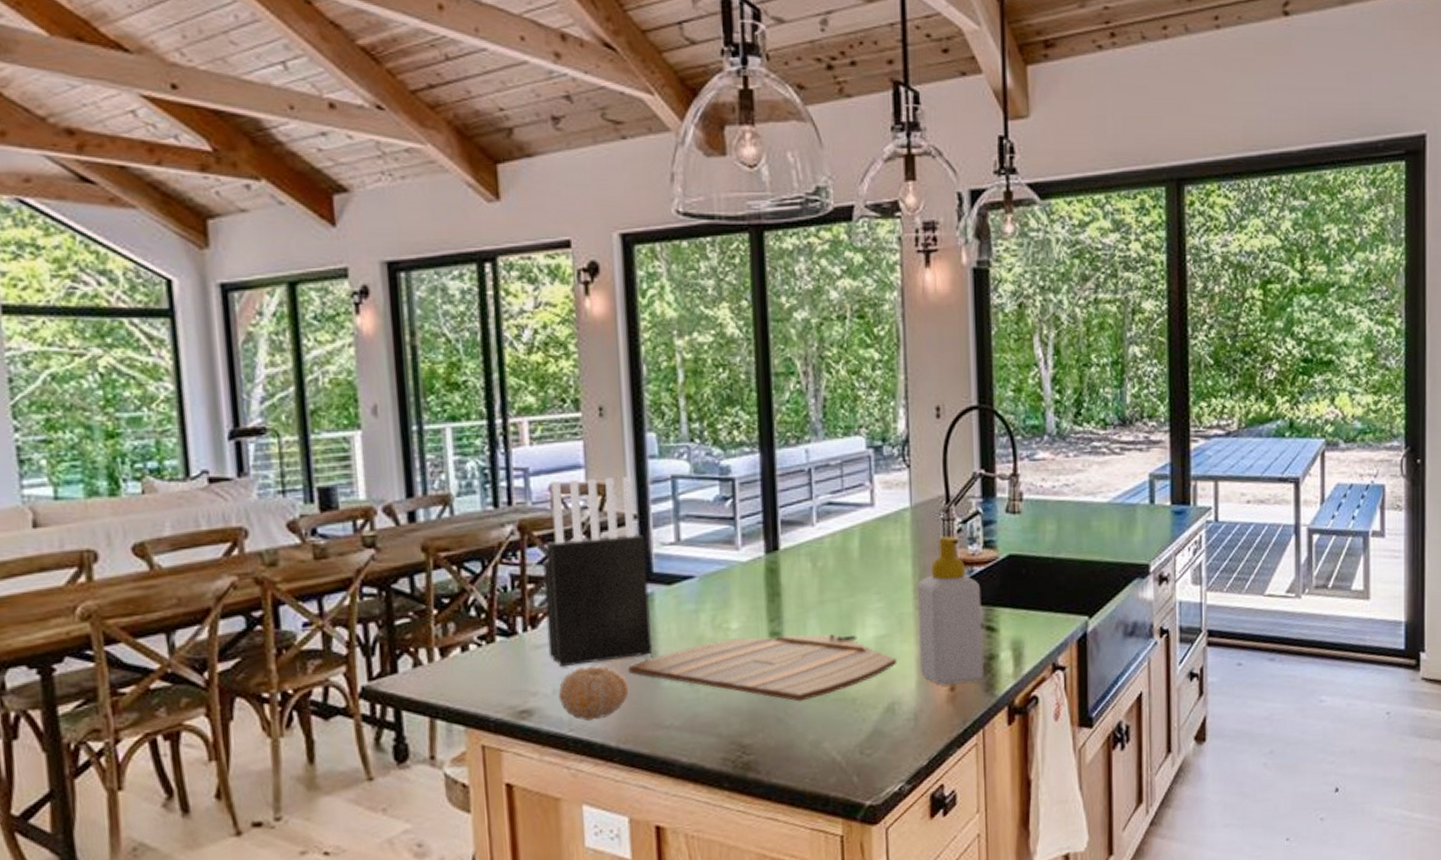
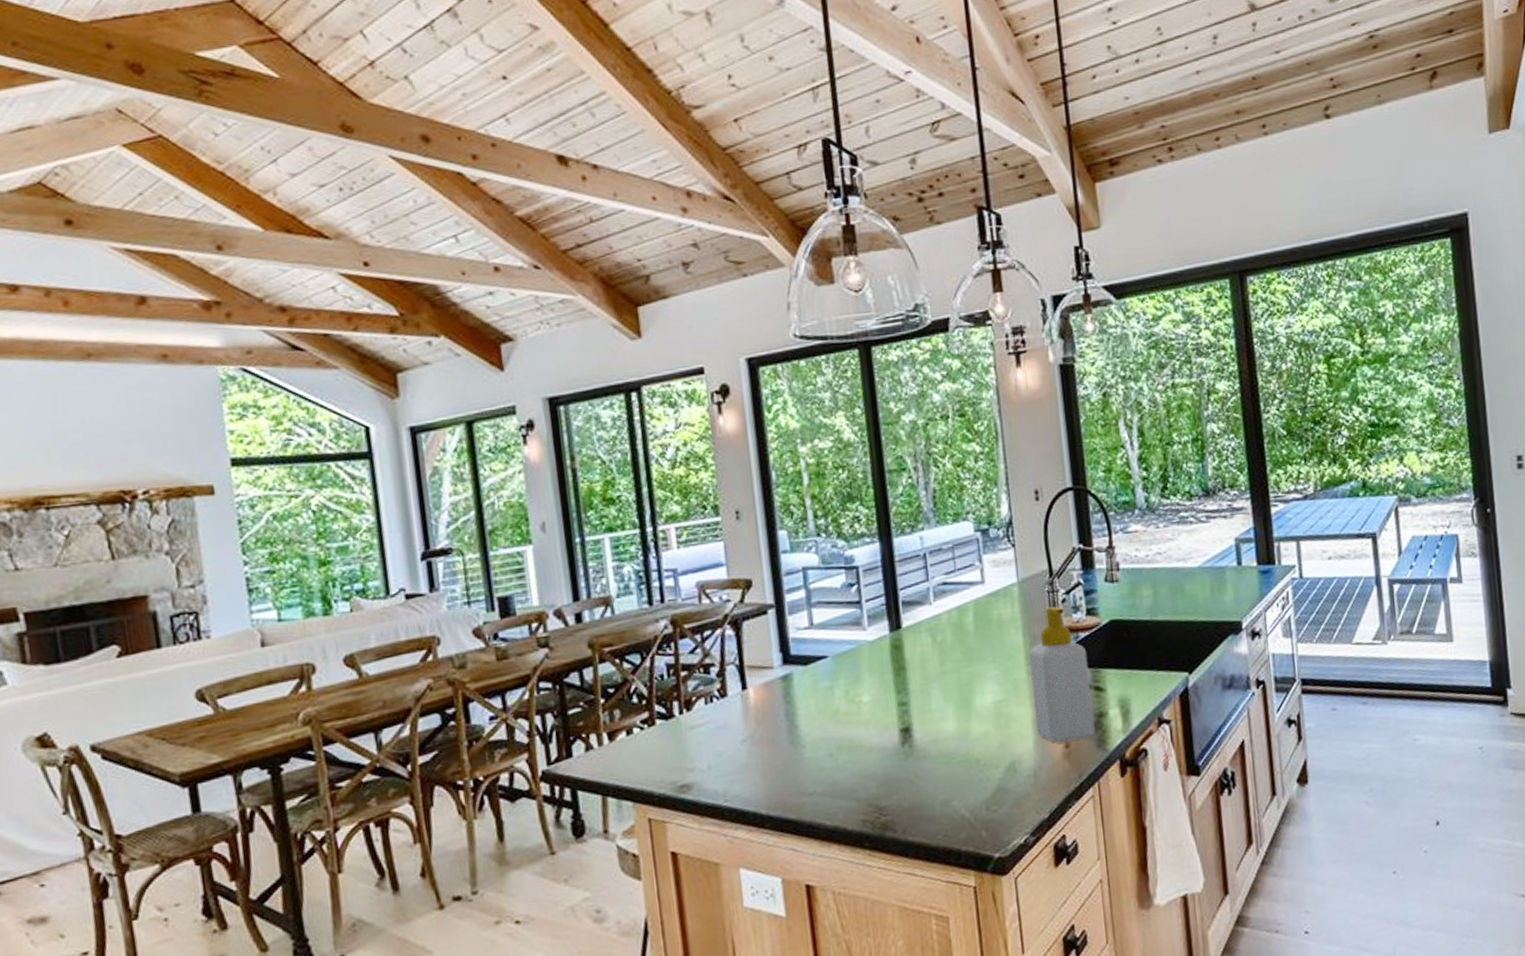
knife block: present [543,477,652,666] -> none [693,571,794,744]
fruit: present [558,665,629,721] -> none [713,741,775,792]
cutting board: present [628,633,898,702] -> none [773,701,1015,765]

